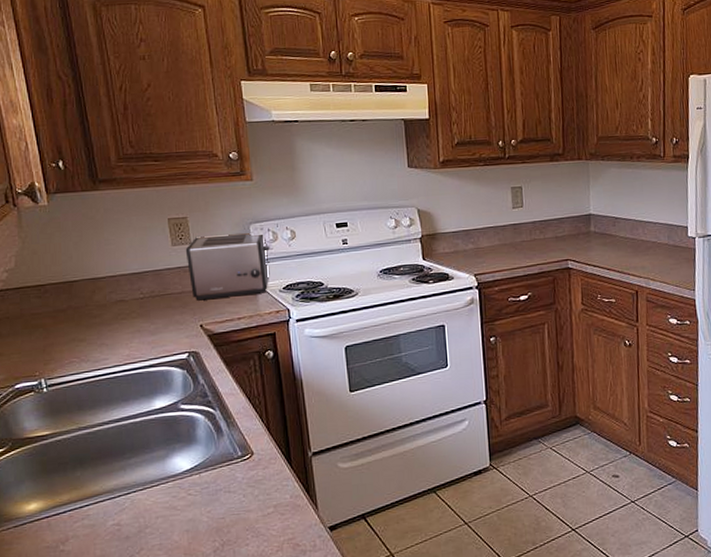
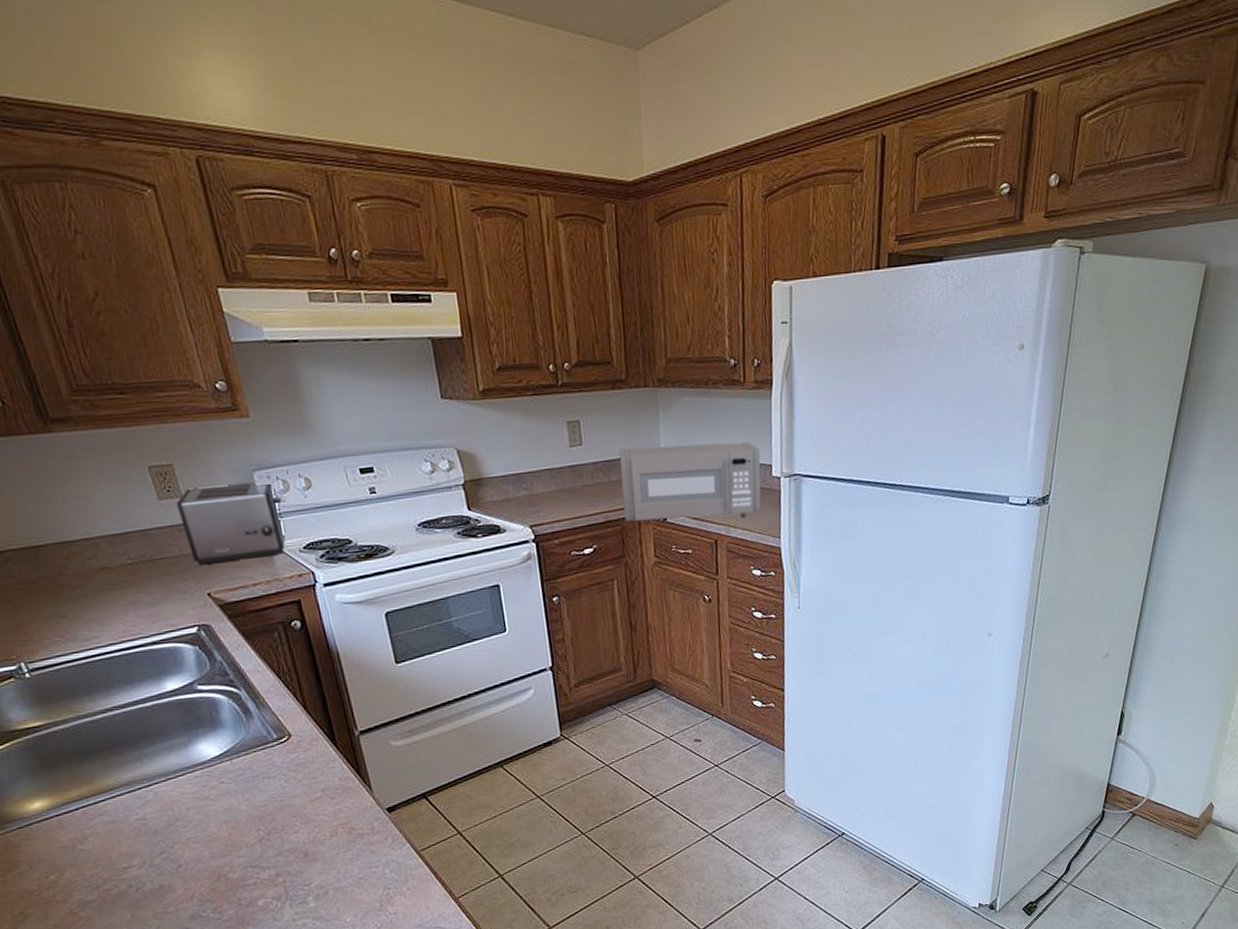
microwave: none [554,206,678,275] -> present [618,441,761,524]

